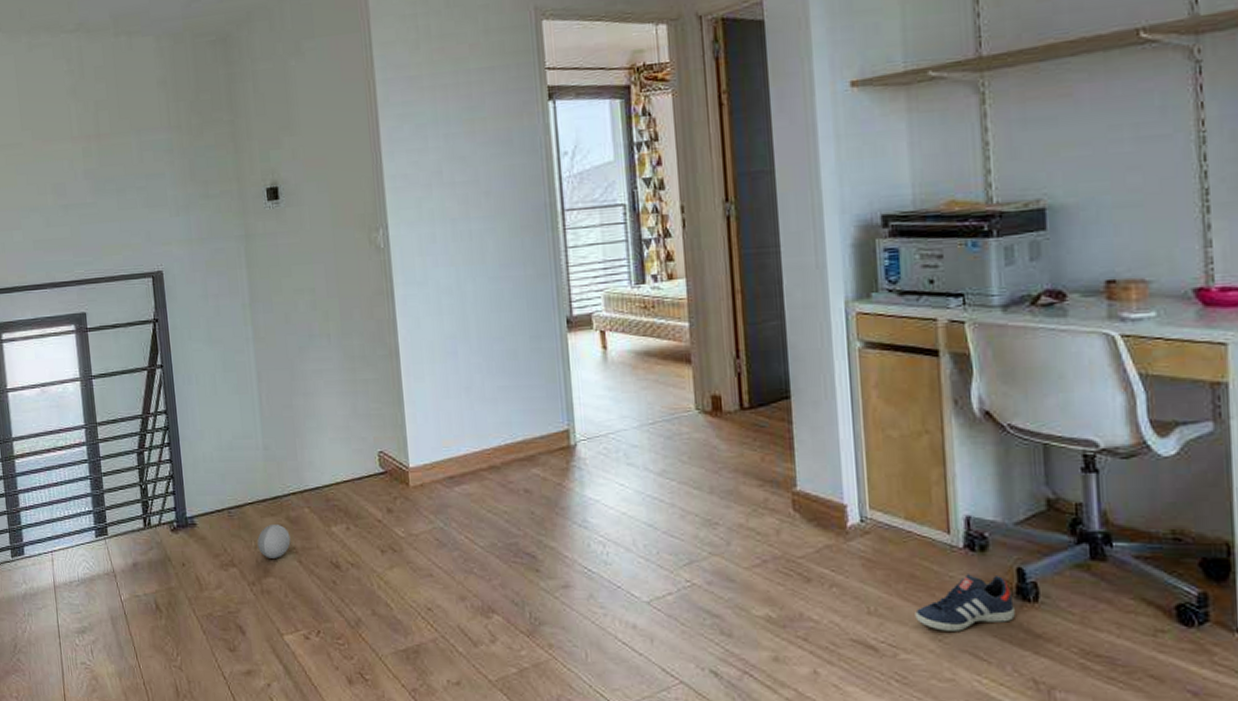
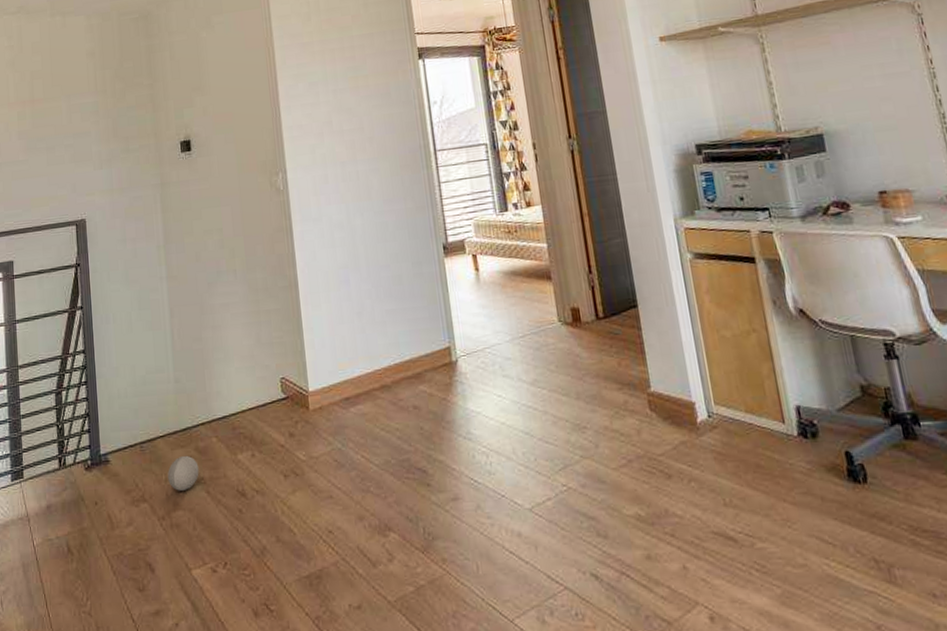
sneaker: present [915,574,1015,631] -> none [764,460,850,517]

